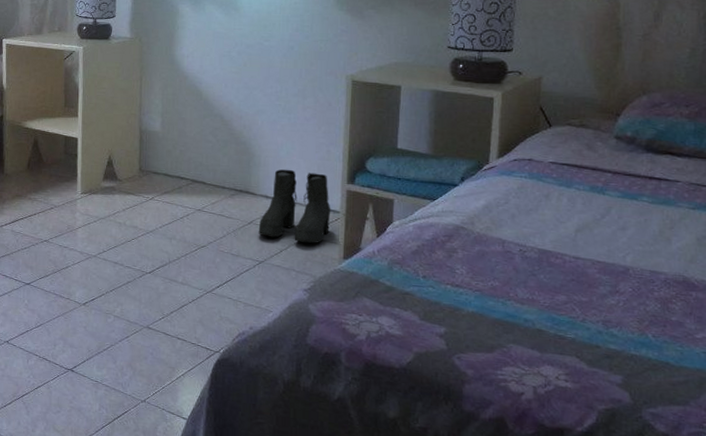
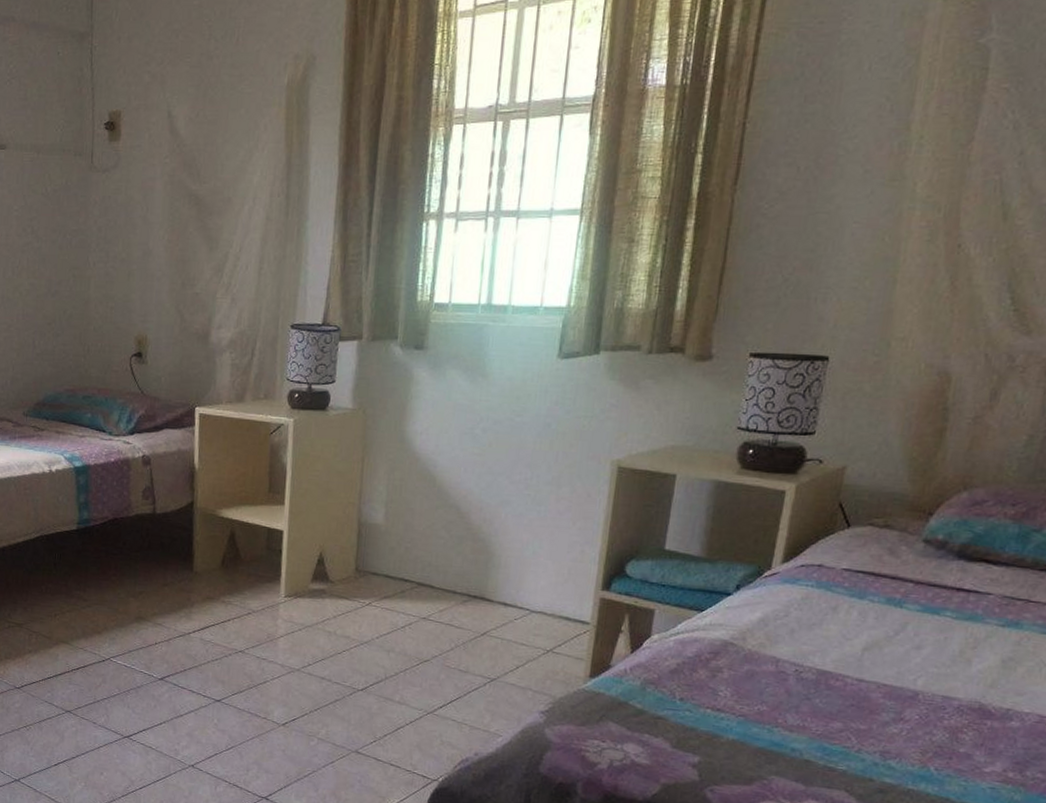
boots: present [258,169,331,244] -> none [492,572,580,660]

